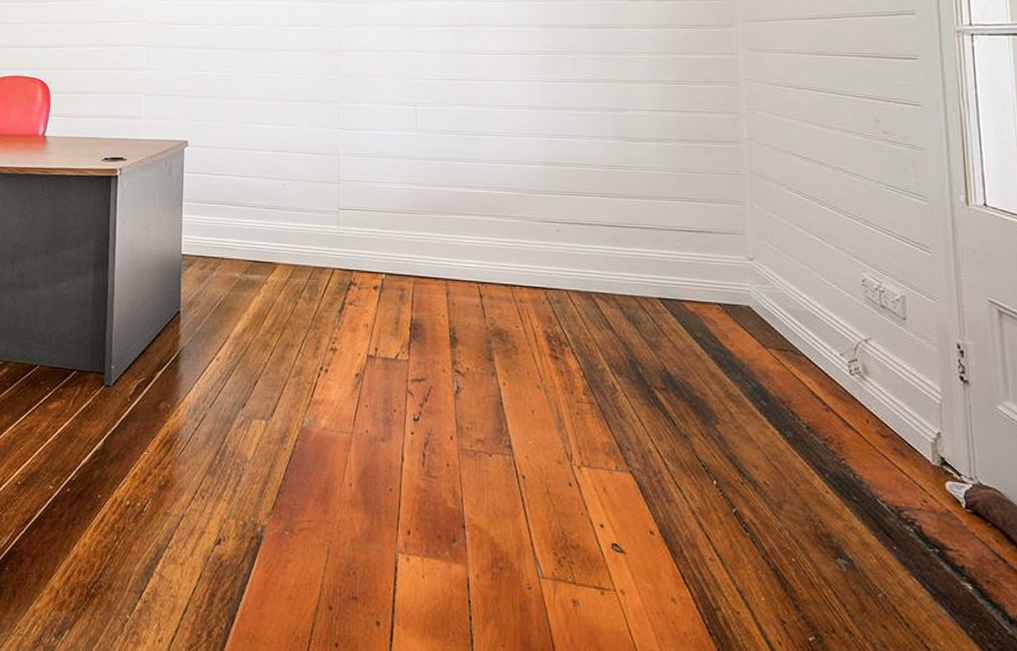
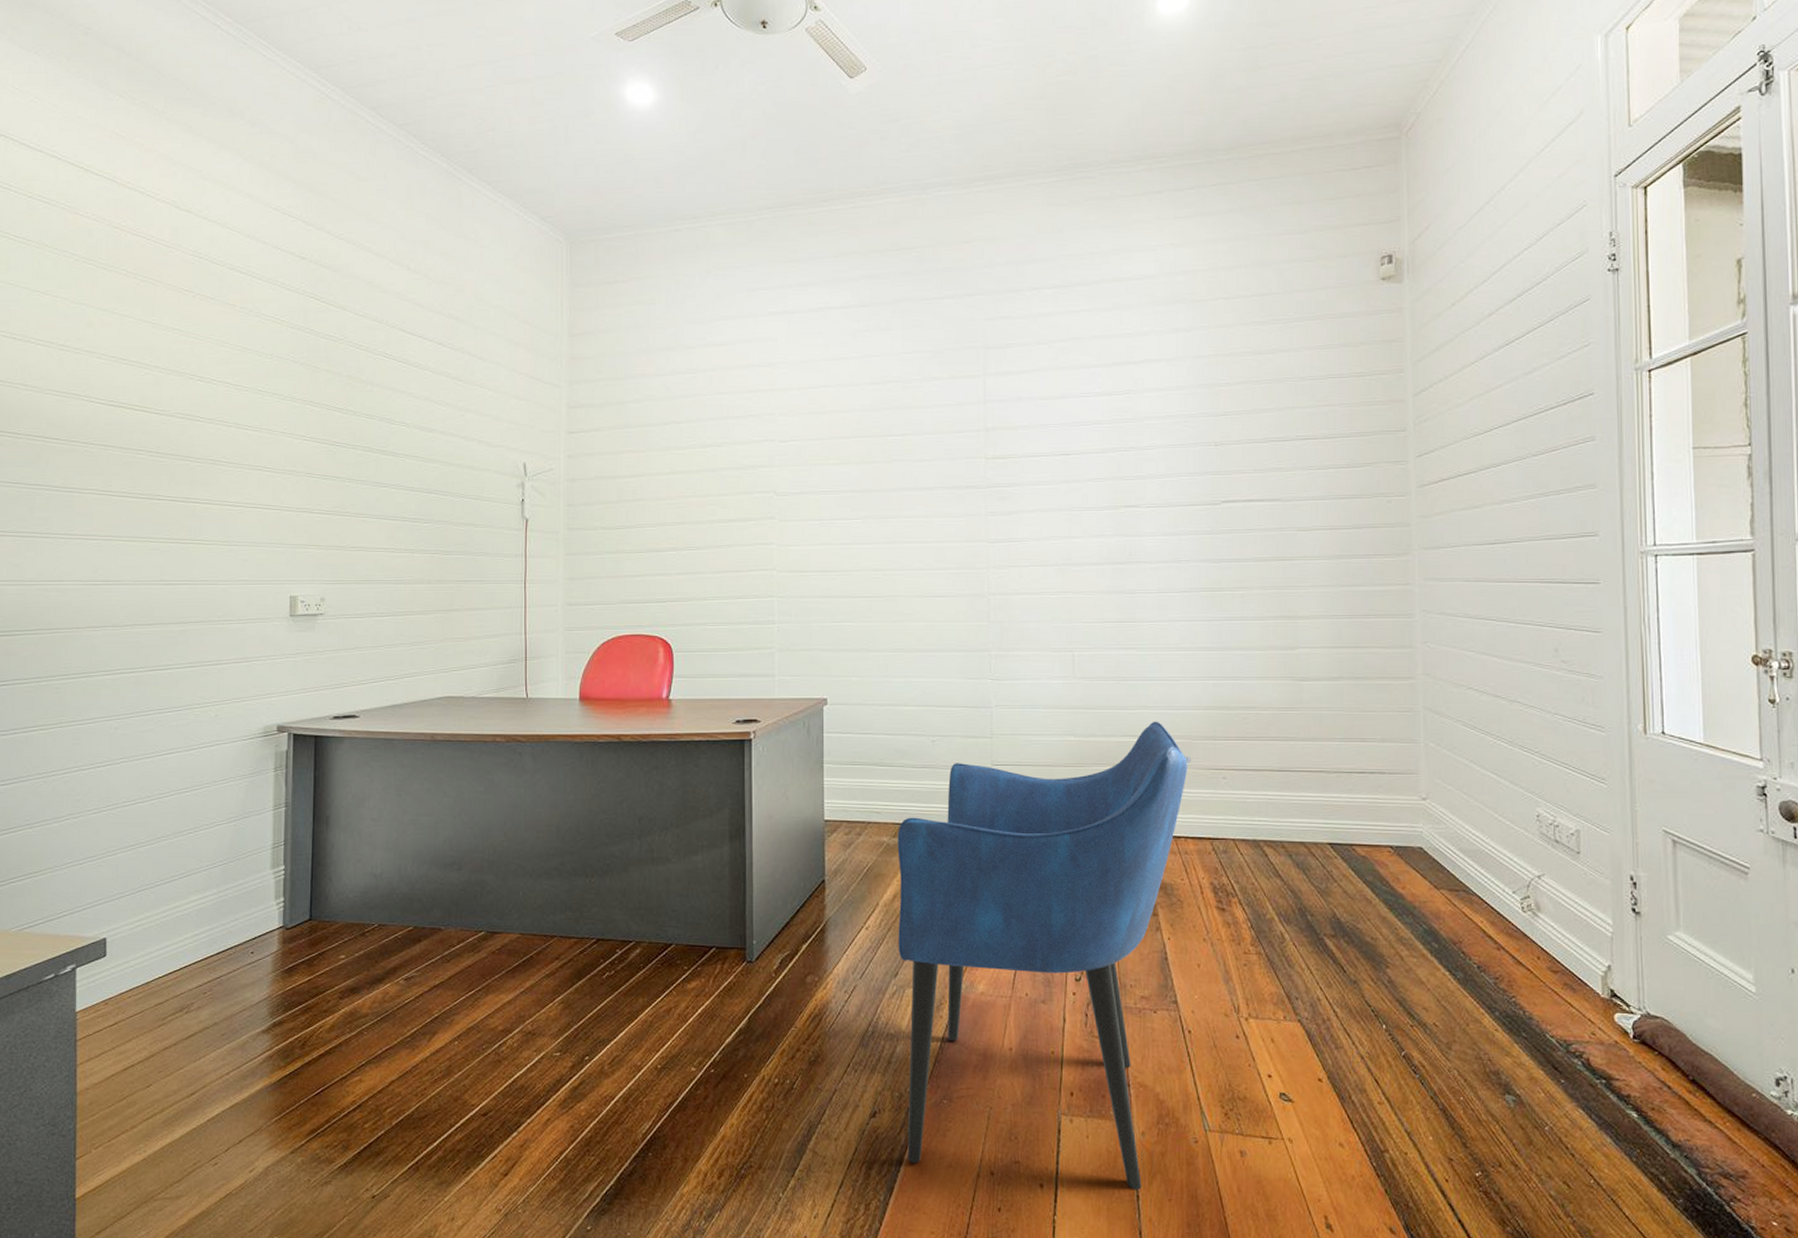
armchair: none [246,174,527,634] -> present [897,721,1192,1190]

